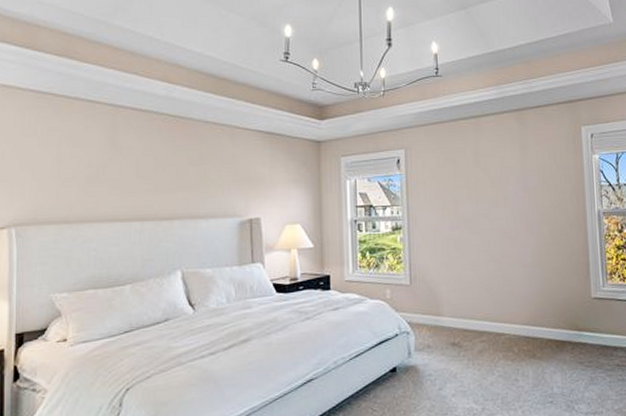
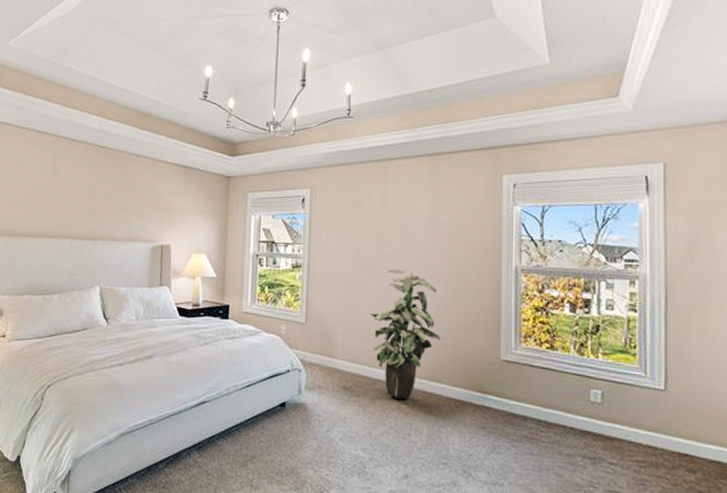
indoor plant: none [472,222,538,347] -> present [370,268,440,399]

